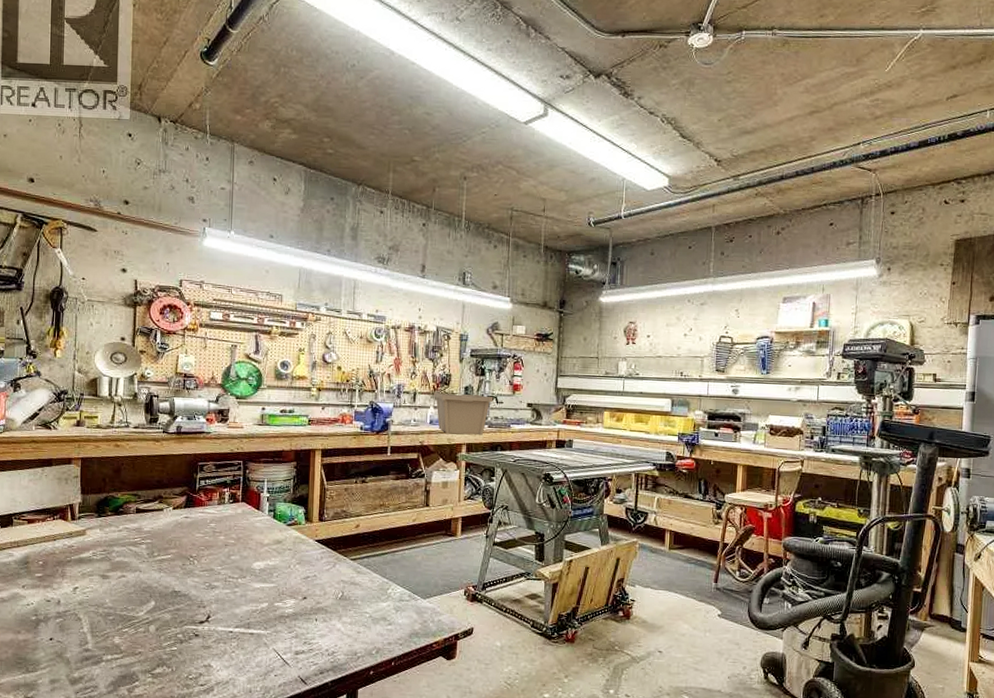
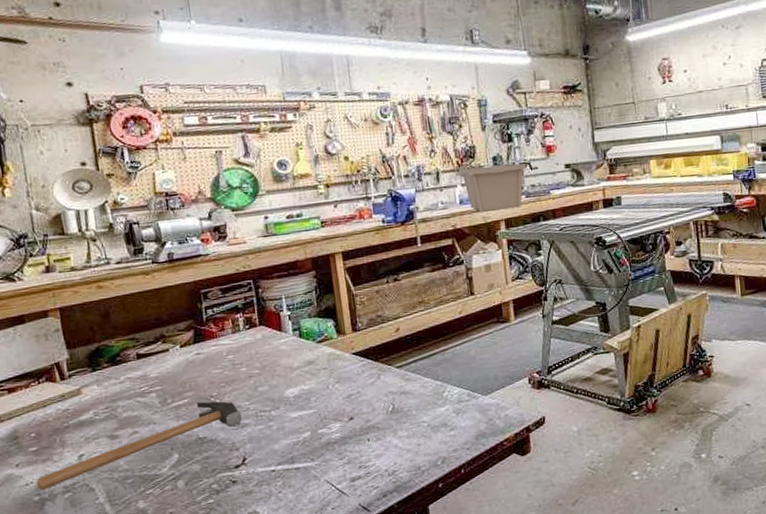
claw hammer: none [36,559,213,612] -> present [36,401,242,491]

